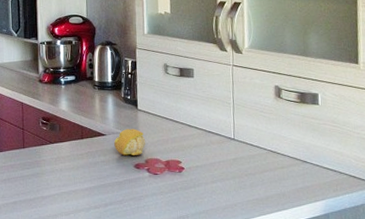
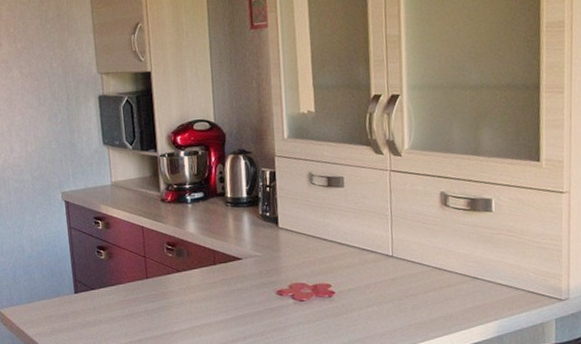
fruit: present [114,129,146,156] -> none [252,250,290,282]

